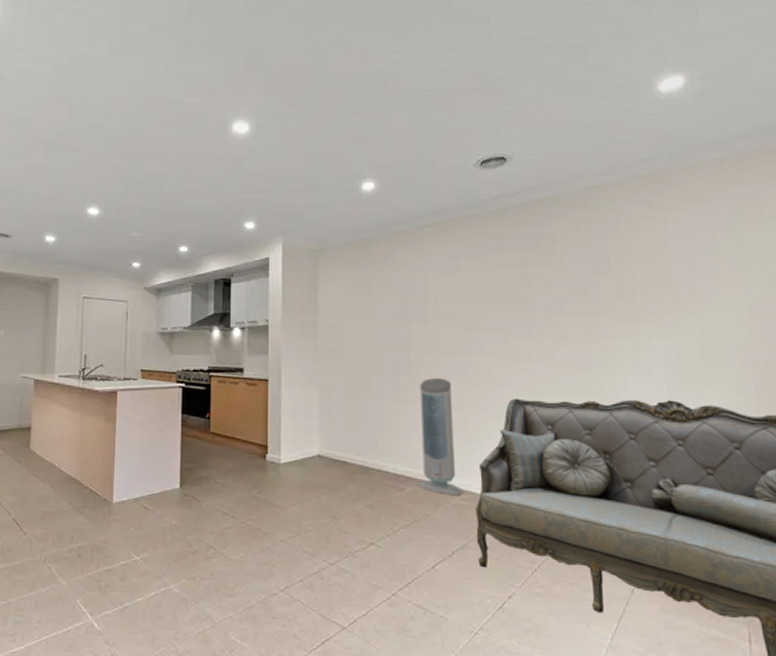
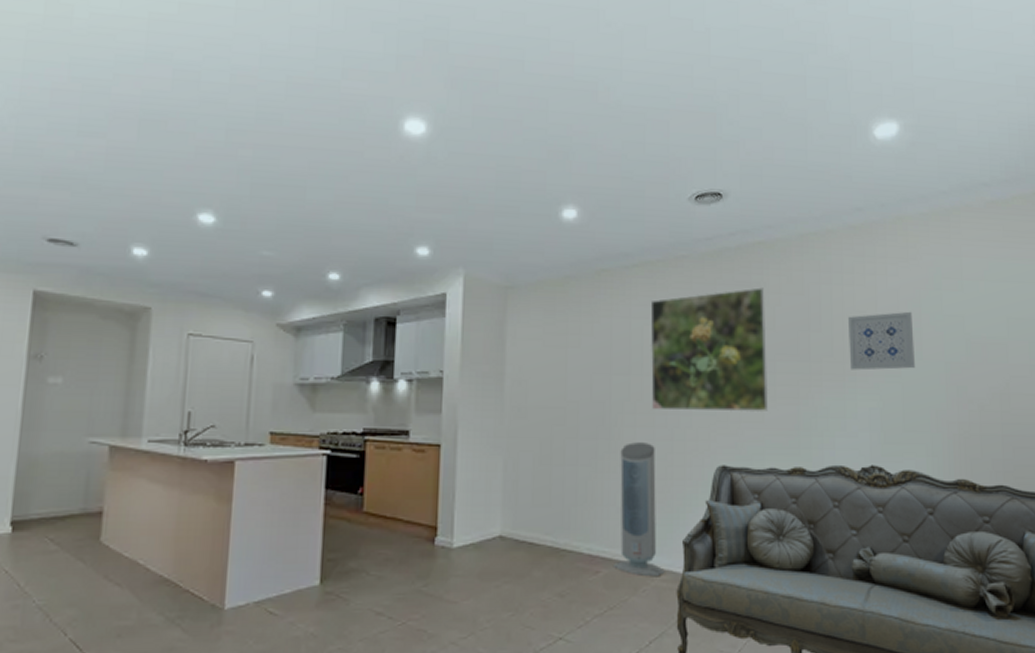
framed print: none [442,239,559,351] -> present [650,287,769,412]
wall art: none [638,253,713,311] -> present [848,311,915,371]

